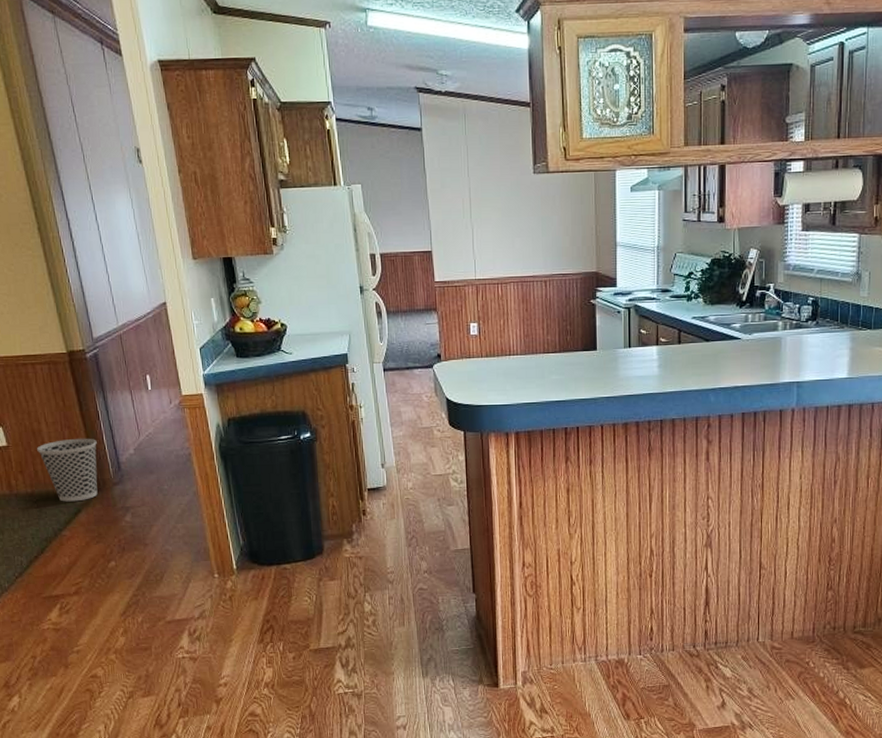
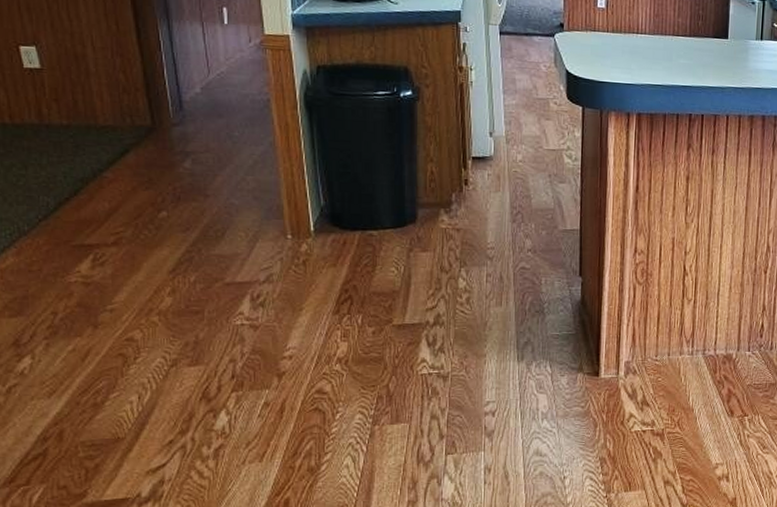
wastebasket: present [37,438,98,502] -> none [79,68,156,140]

